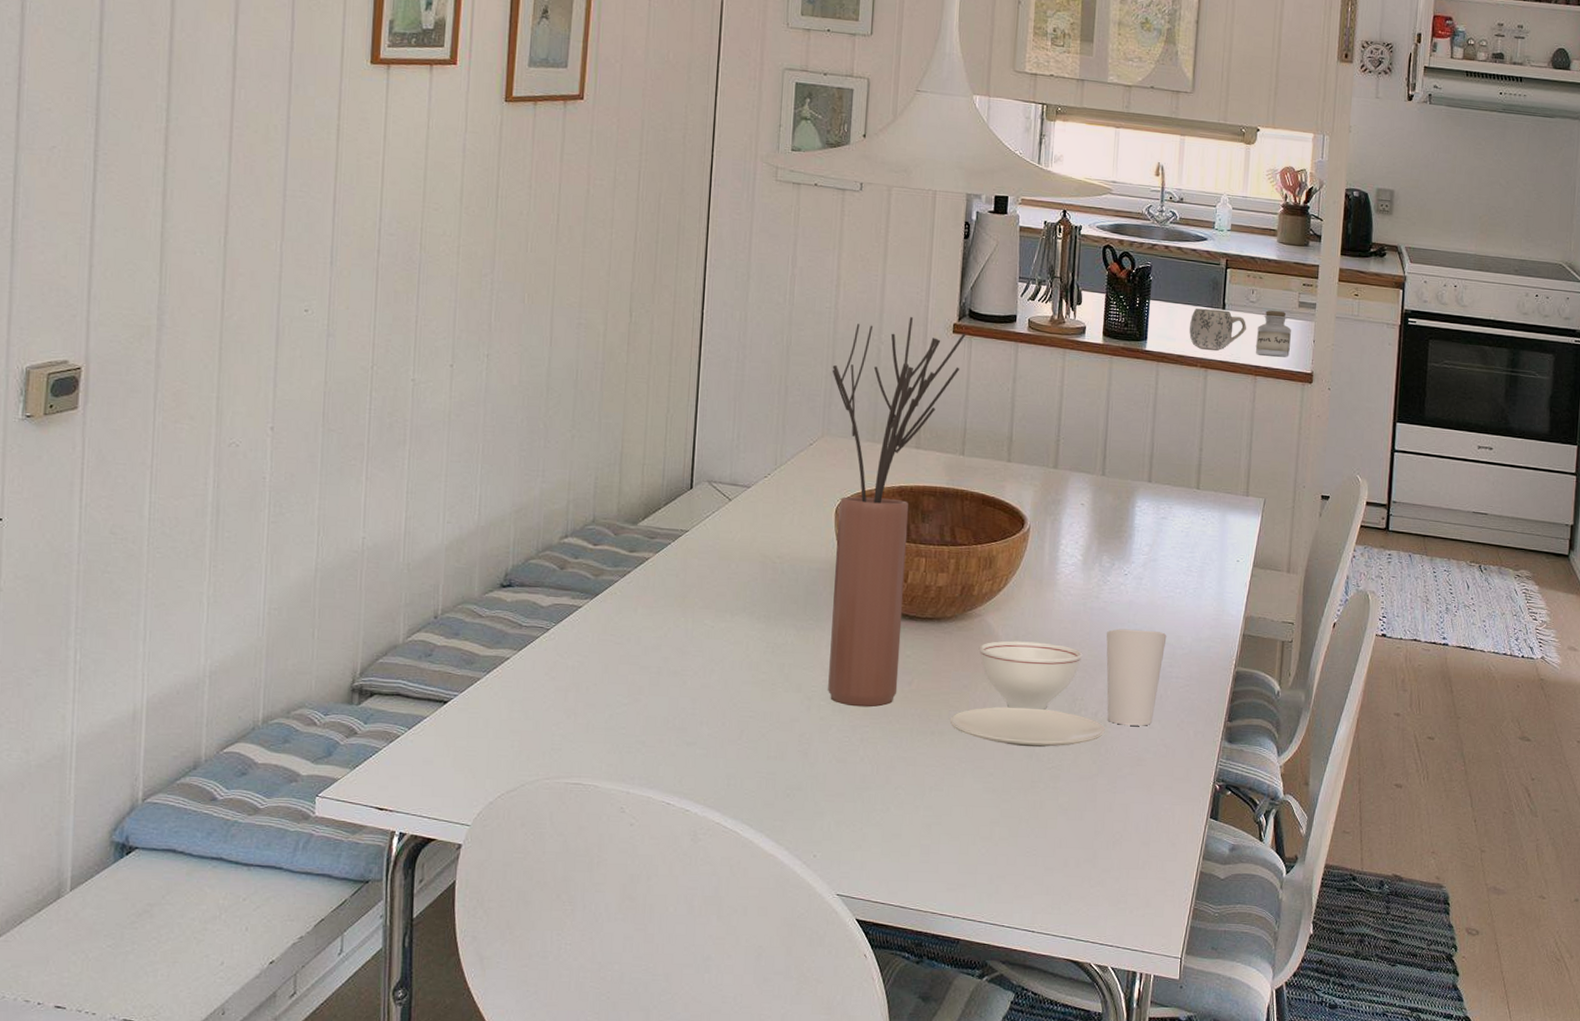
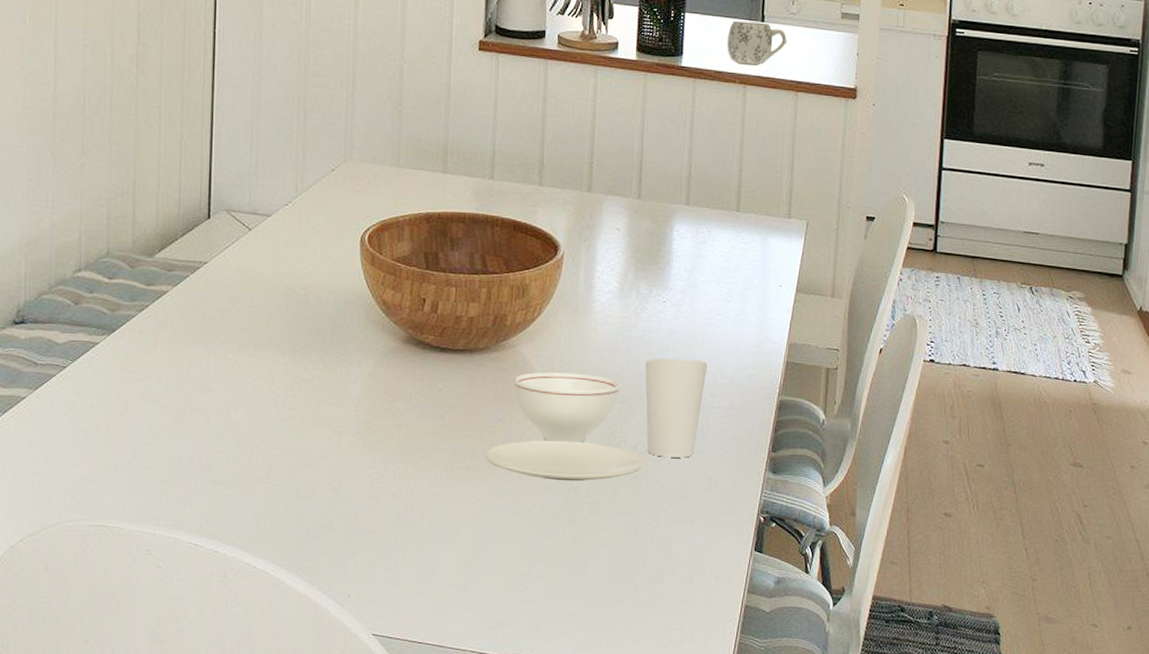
vase: present [828,317,966,707] -> none [352,34,493,442]
jar: present [1255,310,1291,358] -> none [796,22,834,73]

